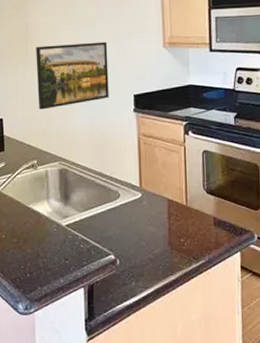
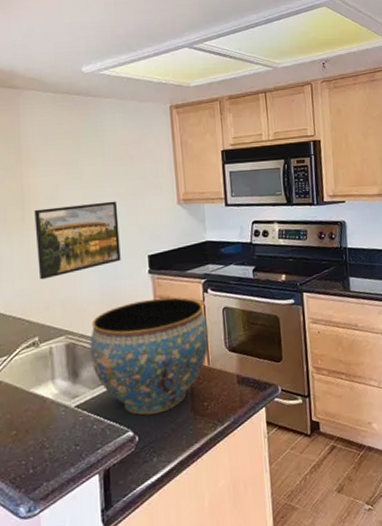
ceramic bowl: none [79,136,188,242] -> present [90,297,209,416]

